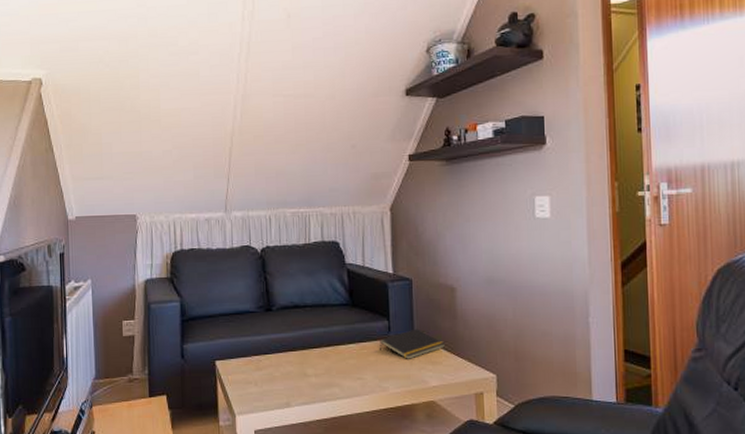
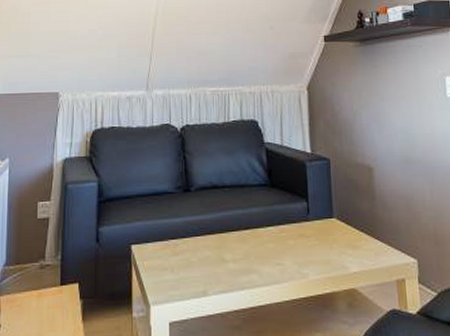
notepad: present [380,328,445,359] -> none [299,210,364,243]

